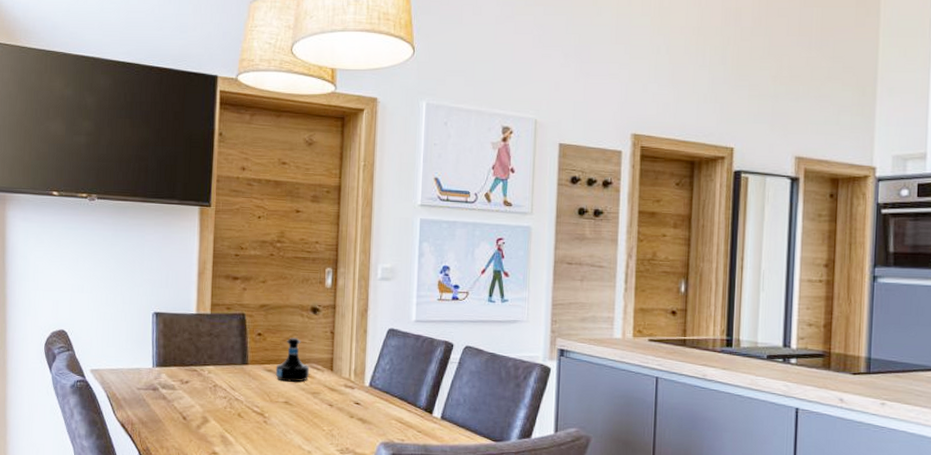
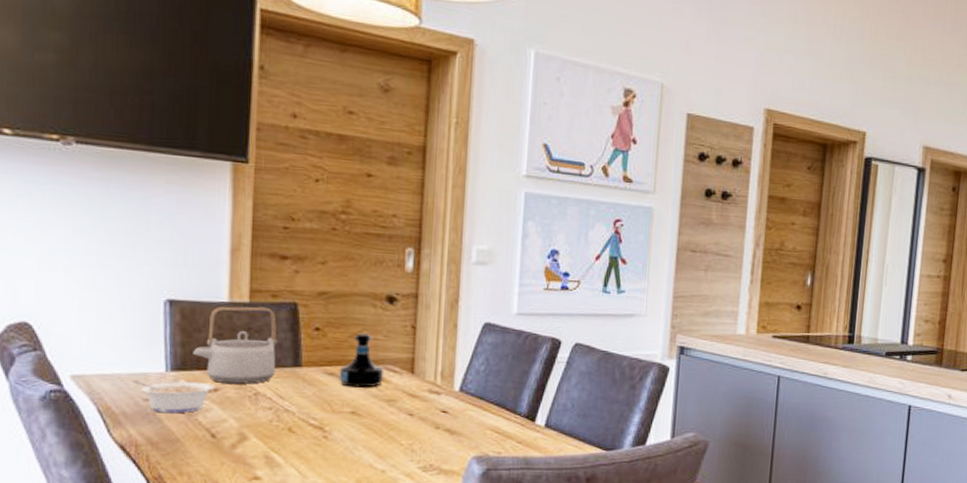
legume: none [130,373,185,400] -> present [132,379,214,414]
teapot: none [171,317,230,378] -> present [193,306,277,384]

